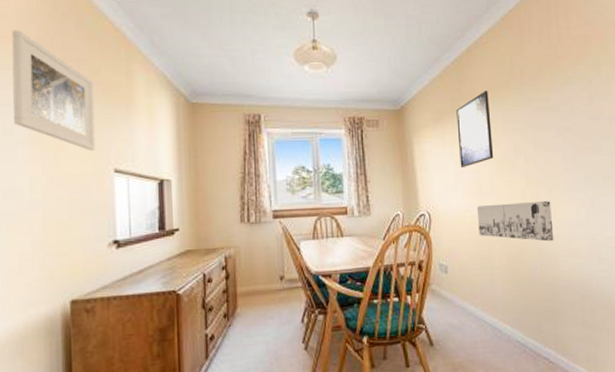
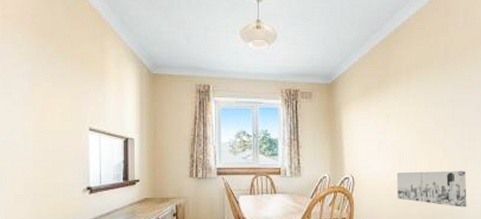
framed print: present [11,29,96,150] -> none [12,9,75,112]
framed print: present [456,91,494,167] -> none [382,68,415,137]

